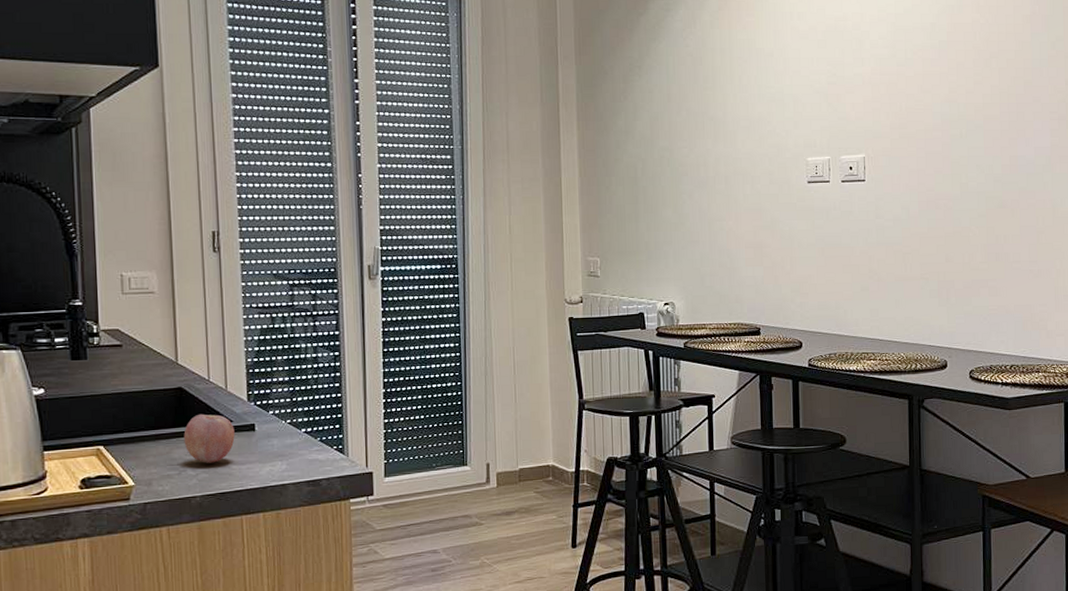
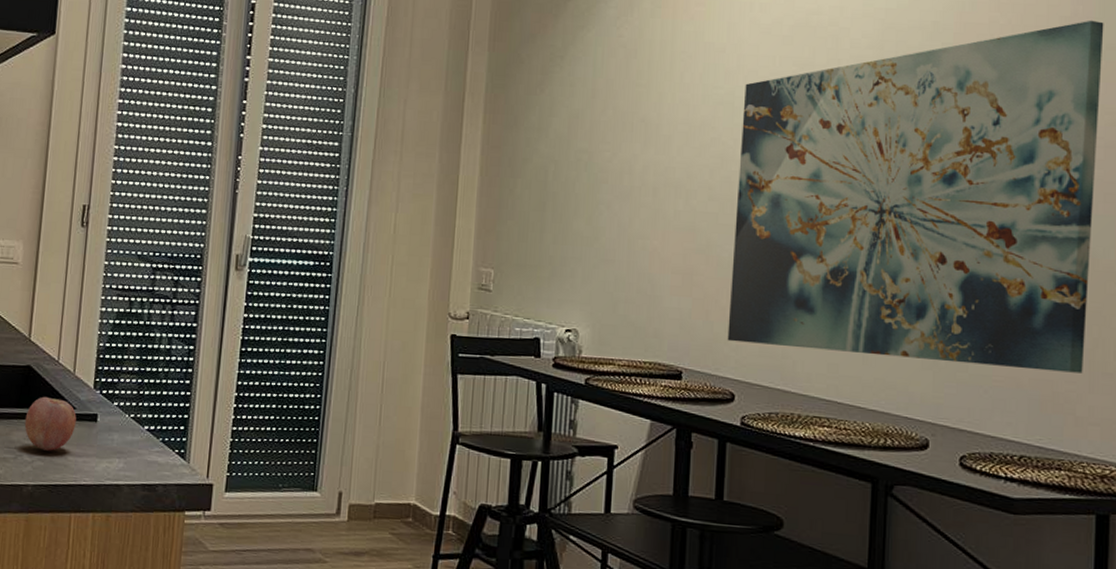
wall art: none [791,17,1054,300] -> present [727,20,1104,373]

